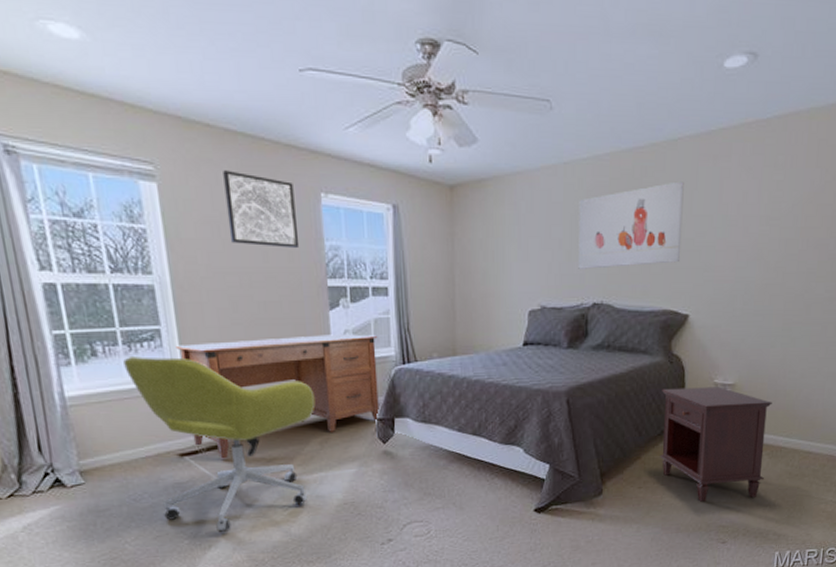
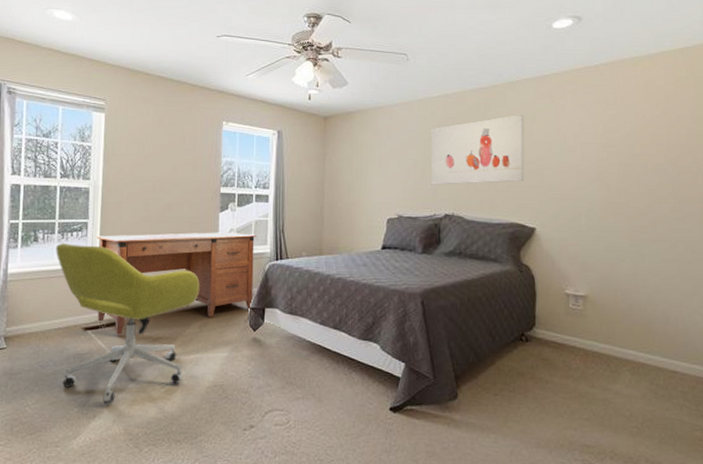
wall art: present [223,170,300,249] -> none [151,105,203,163]
nightstand: present [659,387,772,502] -> none [513,296,628,416]

